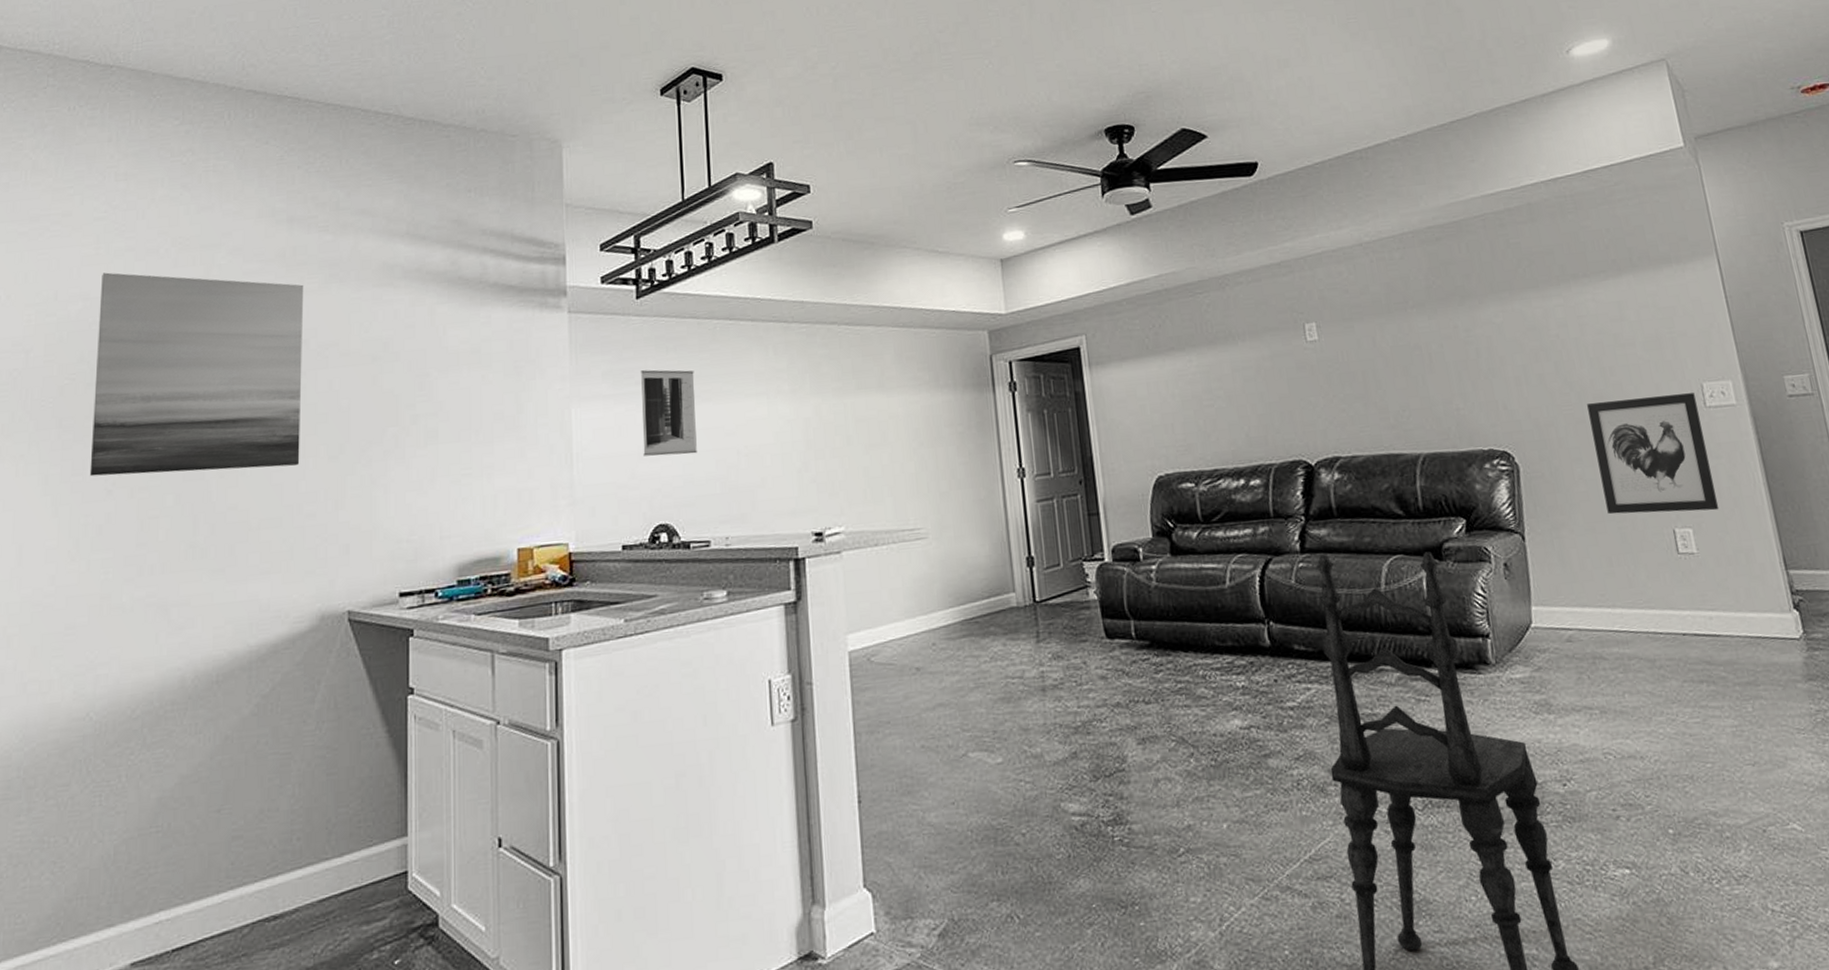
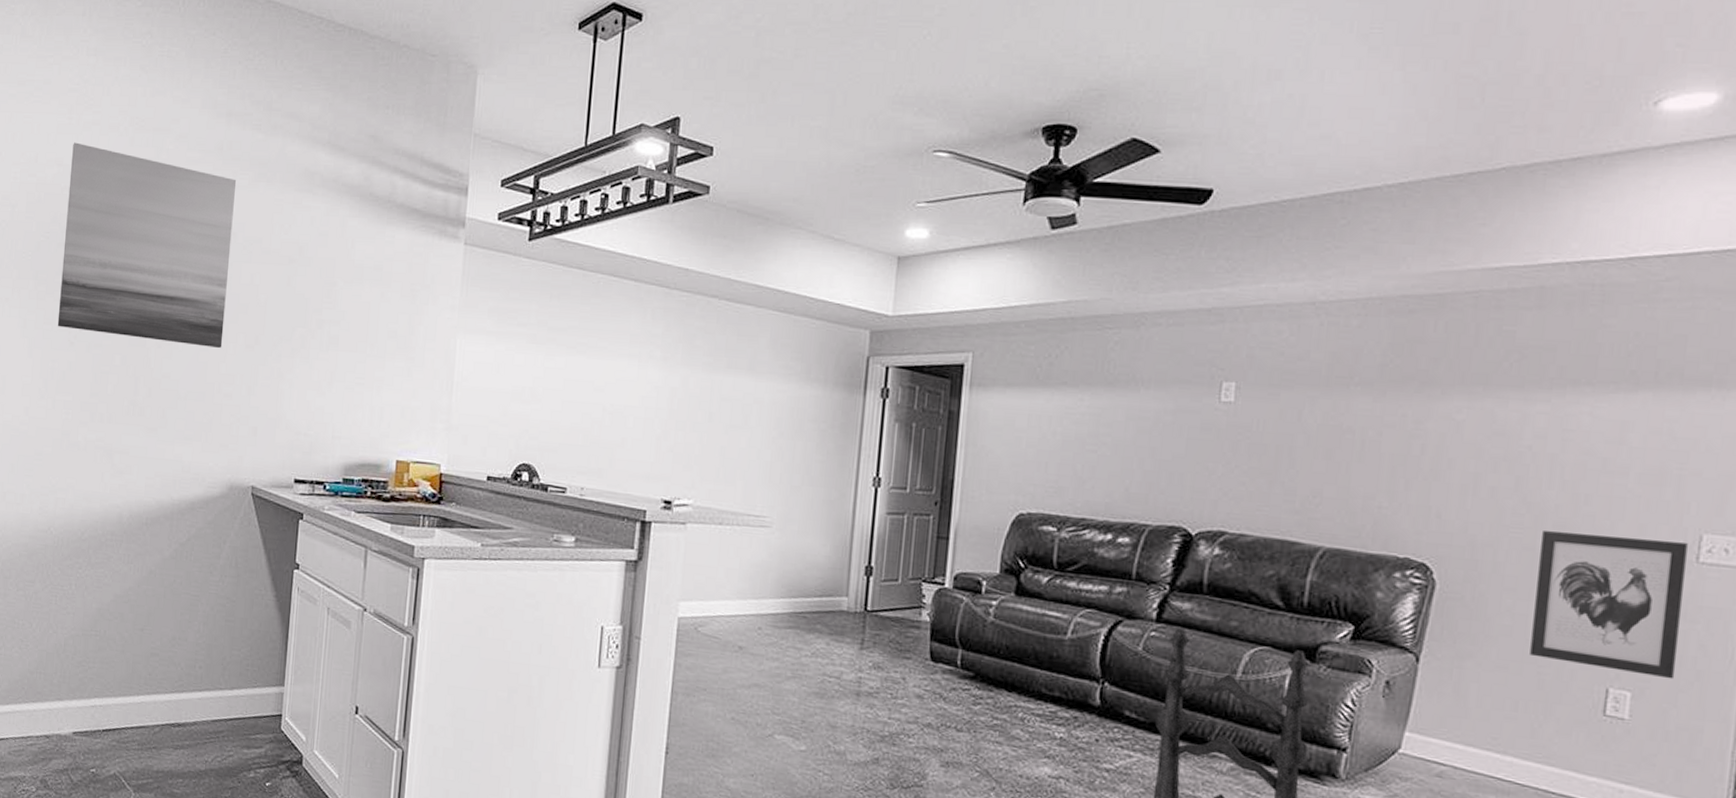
wall art: present [641,369,697,456] -> none [516,313,574,403]

